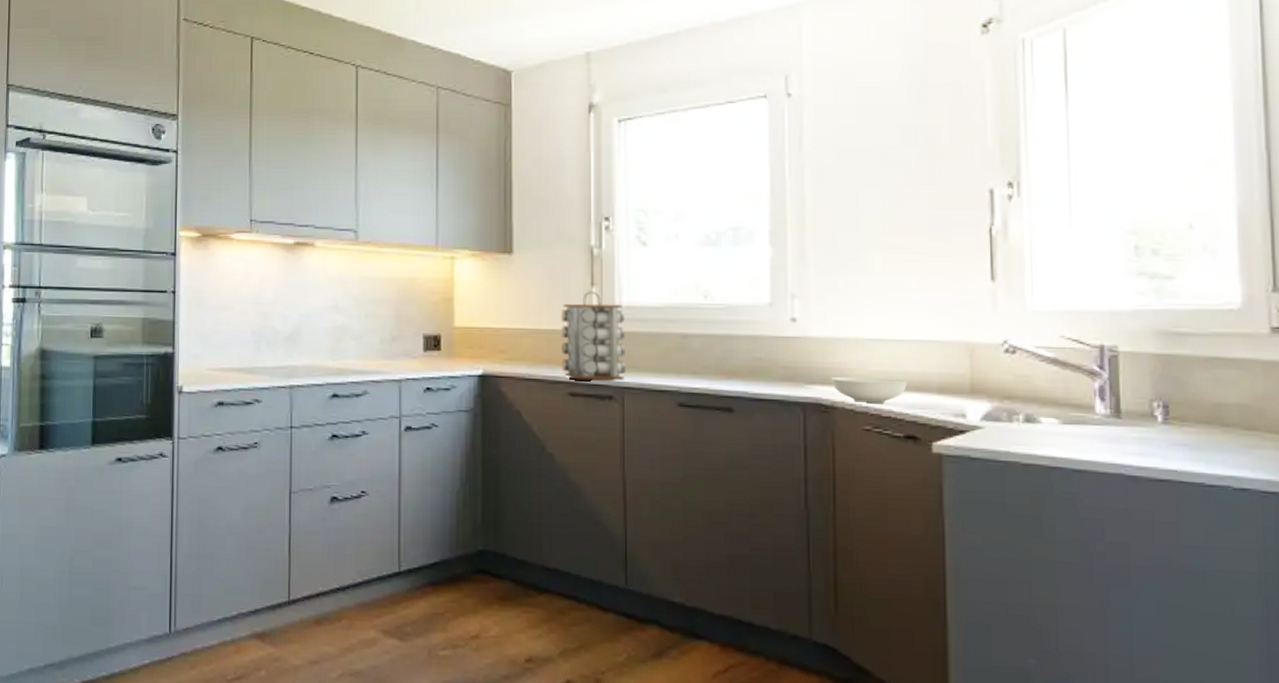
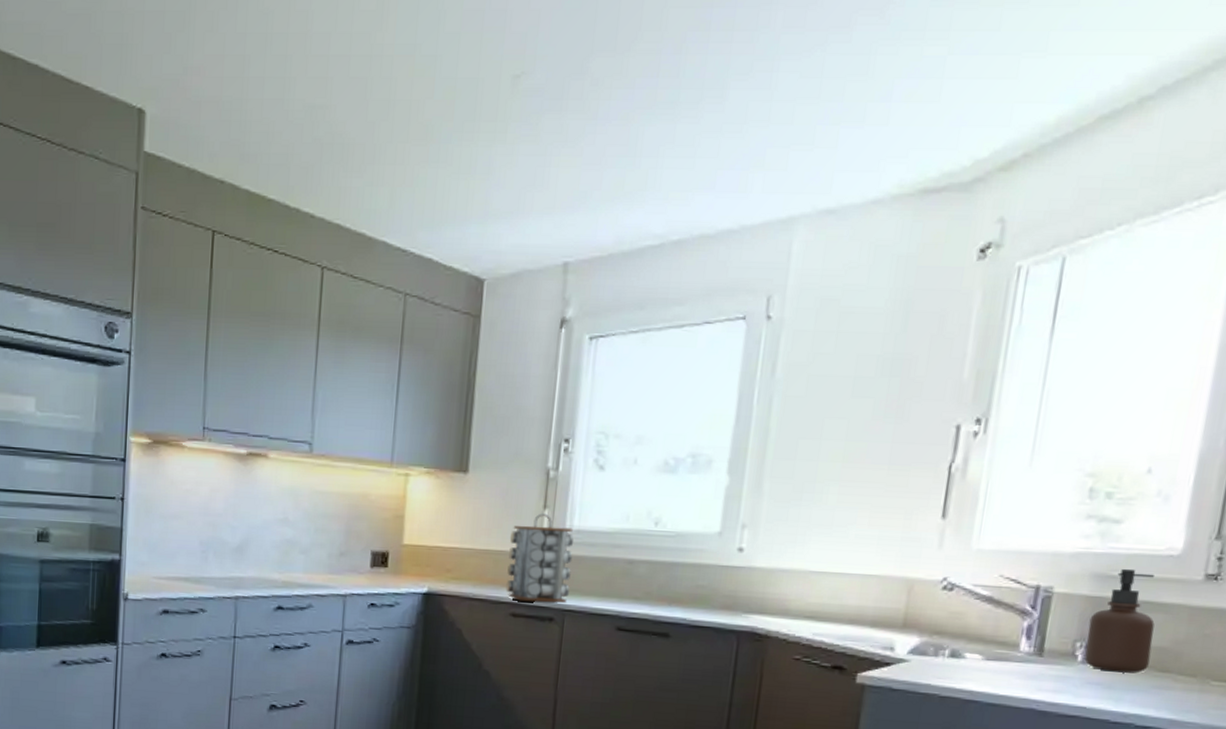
bowl: present [830,376,908,403] -> none [768,607,844,634]
soap dispenser: none [1162,324,1233,433] -> present [1084,568,1155,674]

